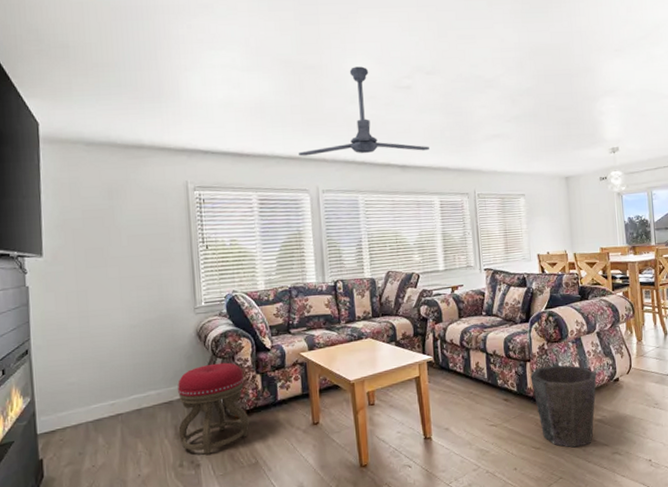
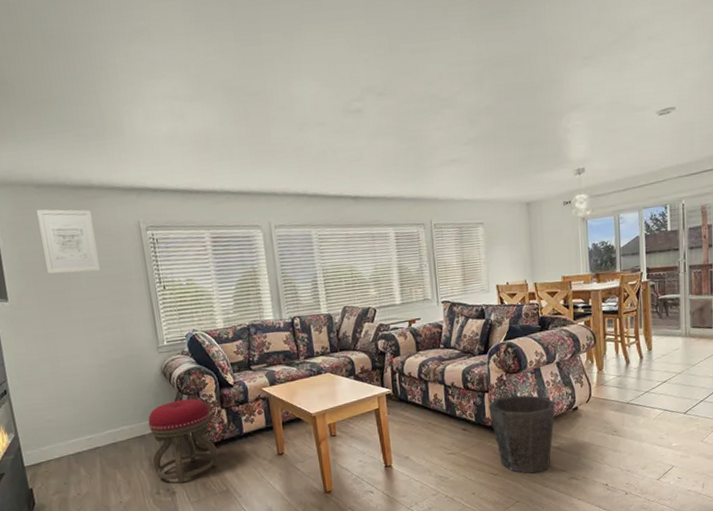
wall art: none [84,166,143,230] -> present [37,209,100,274]
ceiling fan: present [299,66,429,156] -> none [248,90,383,191]

